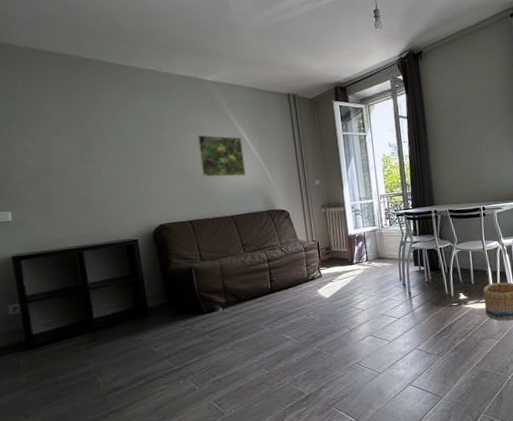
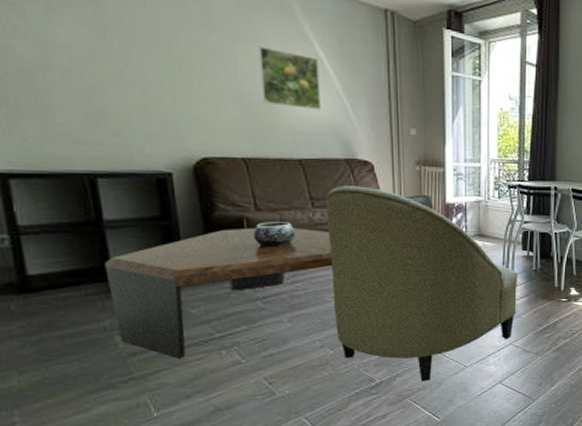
coffee table: none [88,270,263,392] -> present [104,227,333,359]
decorative bowl: none [200,267,233,290] -> present [253,222,296,248]
armchair: none [254,230,417,391] -> present [325,186,519,382]

